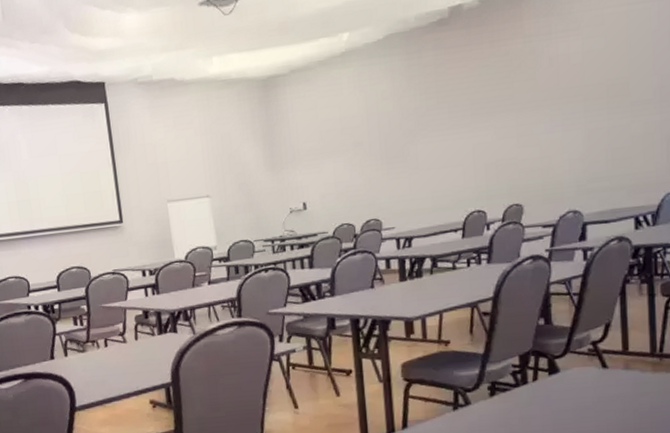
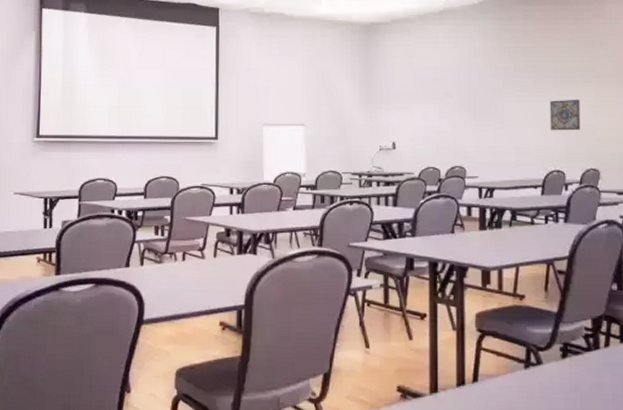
wall art: none [466,131,501,169] -> present [549,99,581,131]

